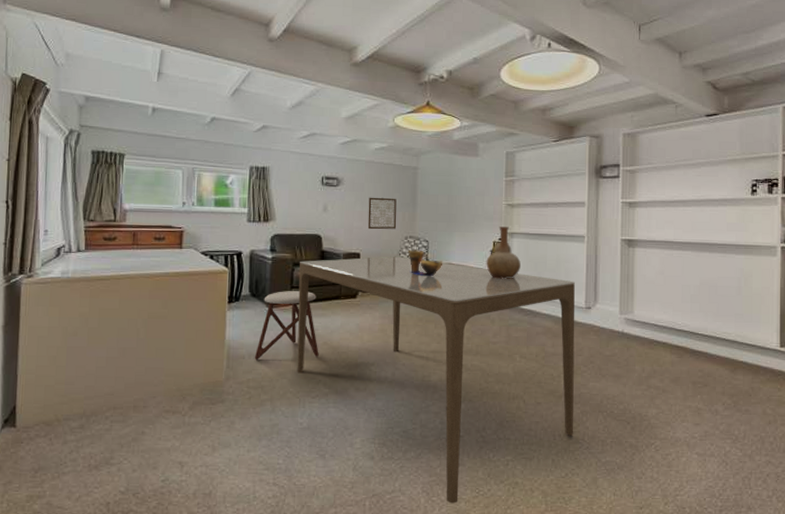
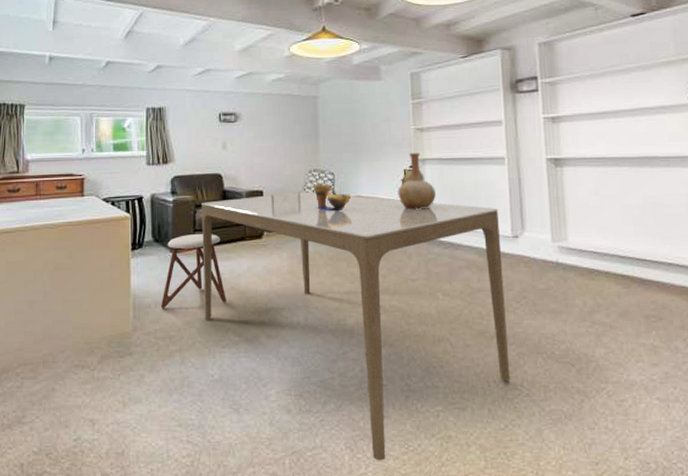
wall art: present [367,197,397,230] -> none [268,130,300,165]

